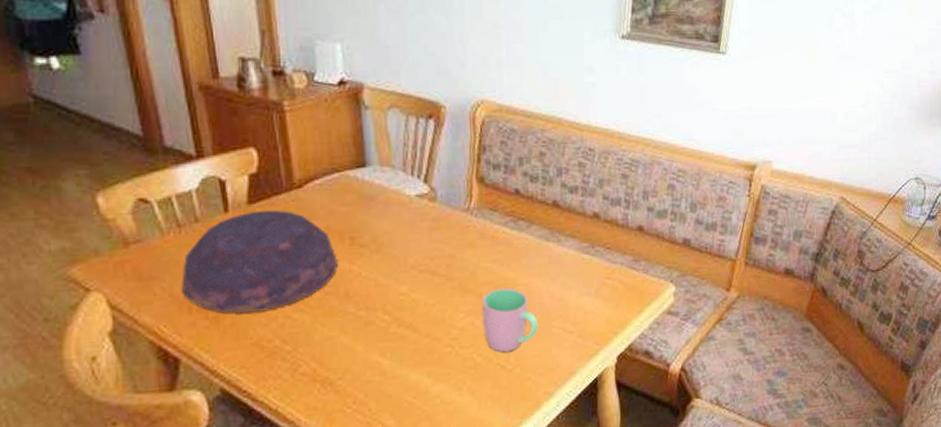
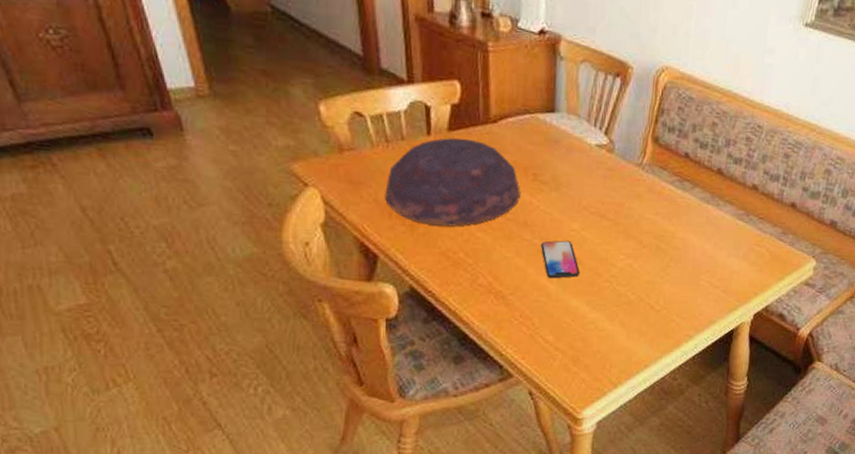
smartphone: none [368,306,415,353] -> present [541,240,579,279]
cup: present [482,288,539,353] -> none [640,238,689,295]

